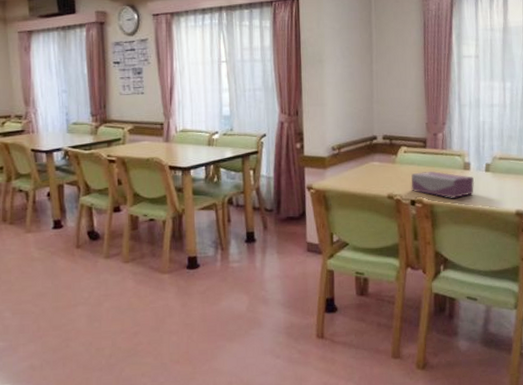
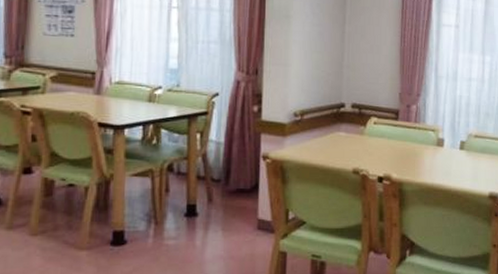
tissue box: present [411,170,475,198] -> none [379,145,448,176]

